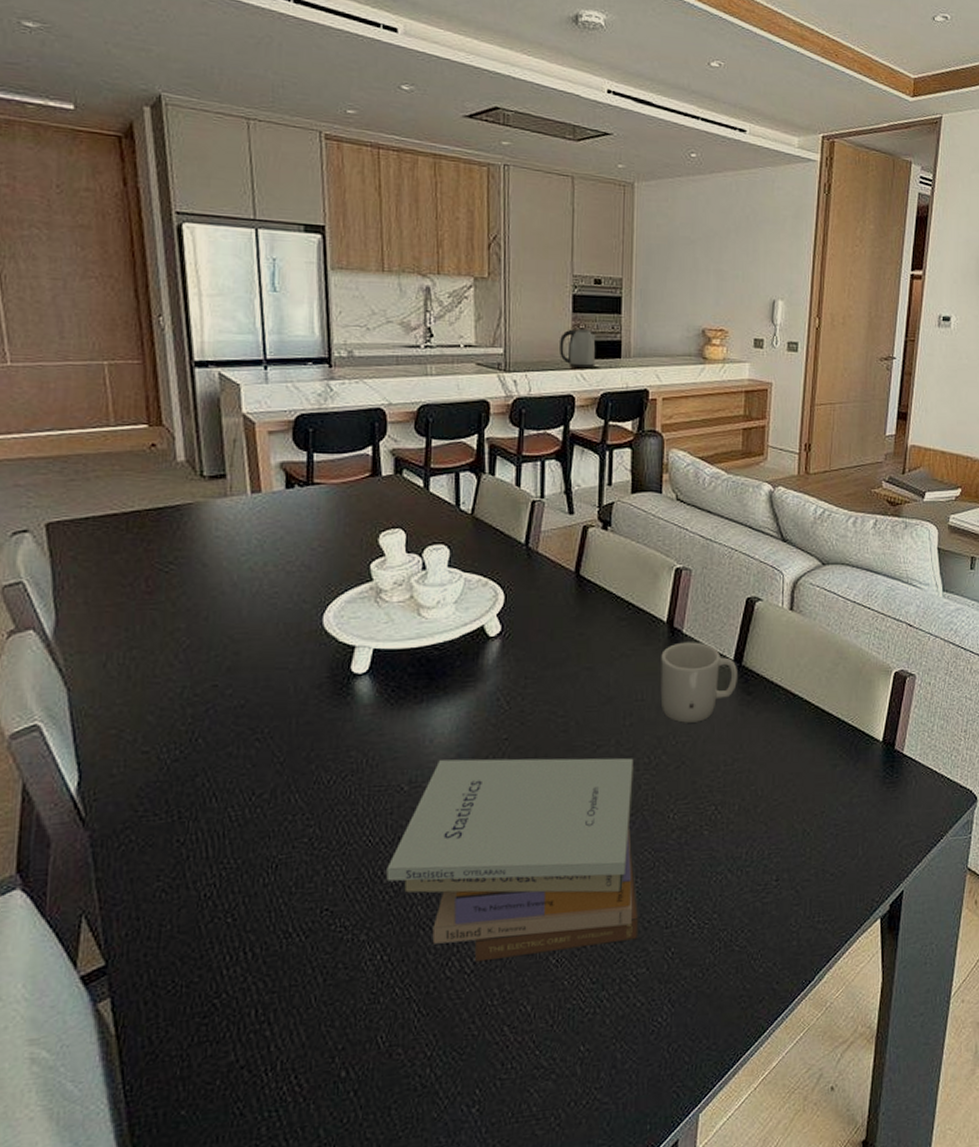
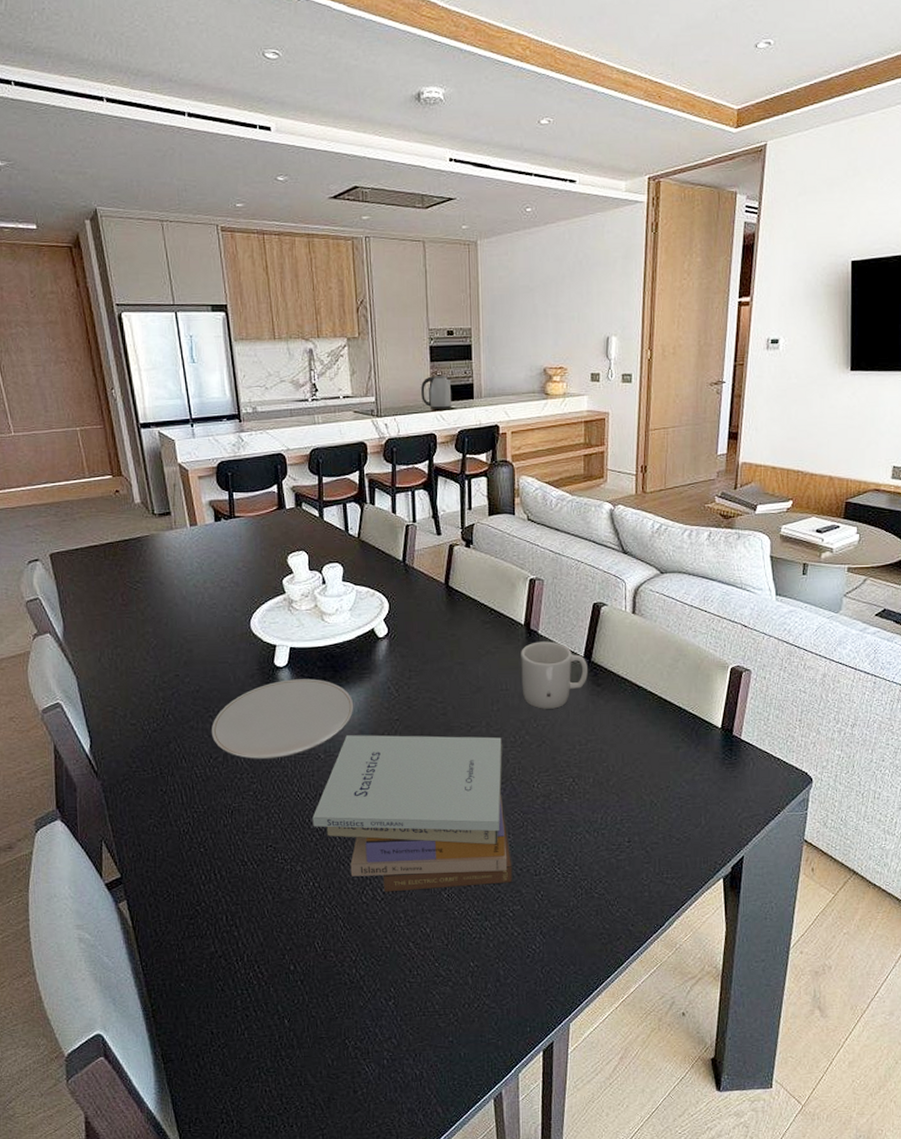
plate: none [257,689,452,796] -> present [212,679,354,760]

